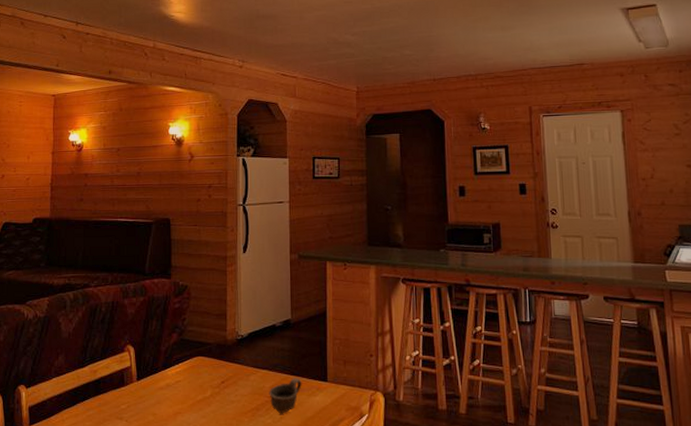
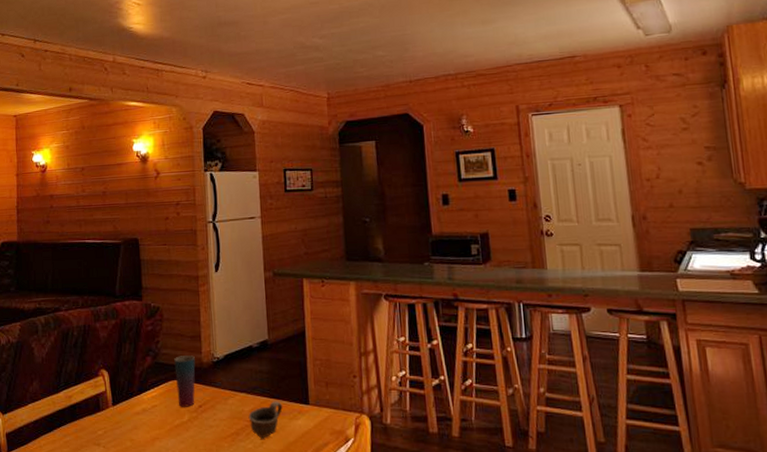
cup: none [199,333,220,383] -> present [174,355,195,407]

